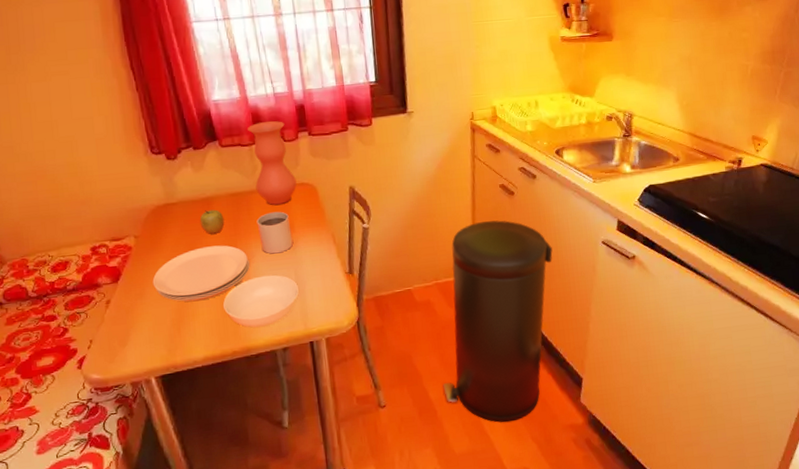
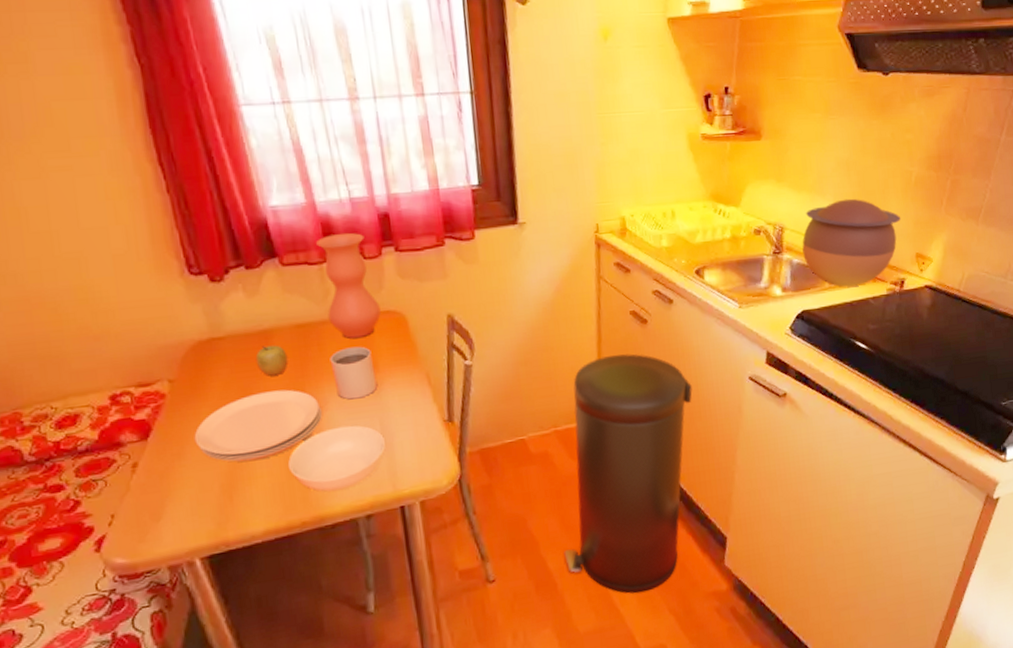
cooking pot: none [649,89,739,165] -> present [802,198,901,287]

